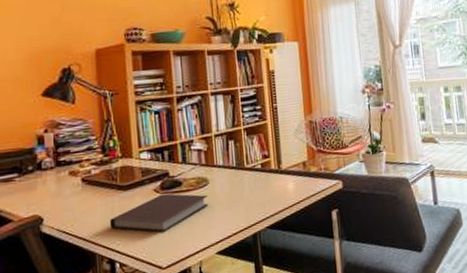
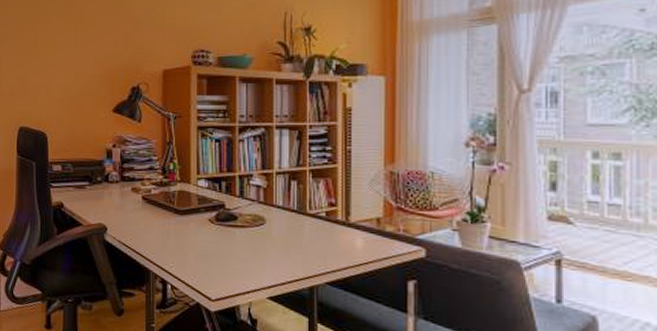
notebook: present [110,193,208,233] -> none [165,225,263,265]

